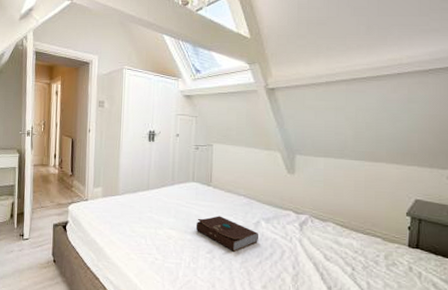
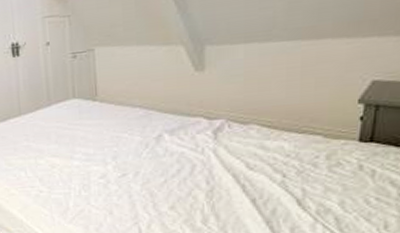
book: present [195,216,258,252] -> none [83,134,161,173]

